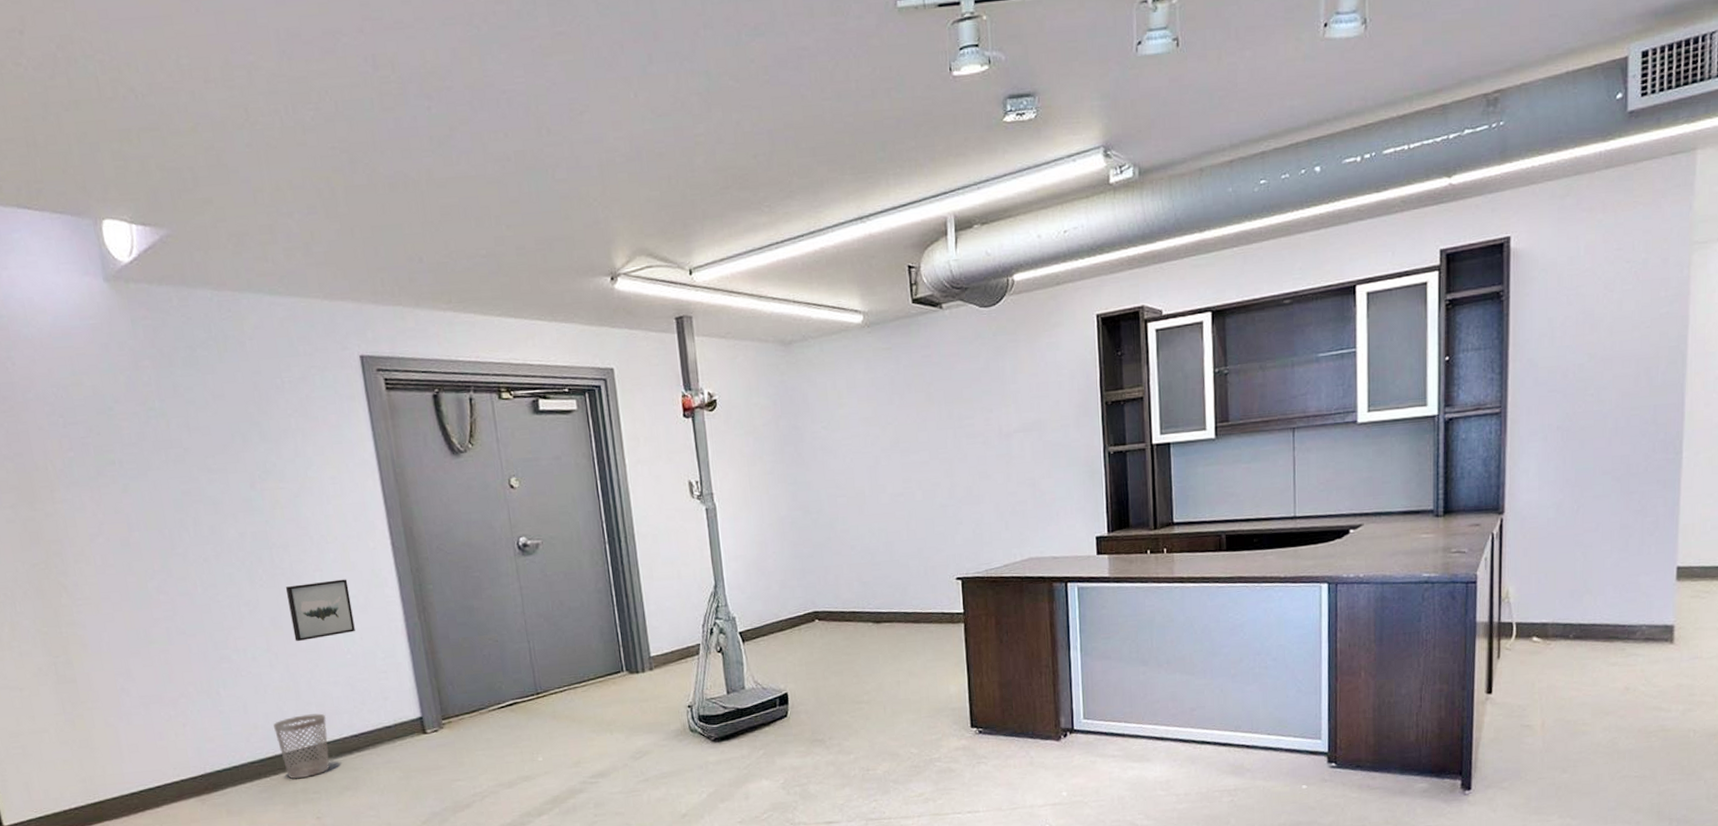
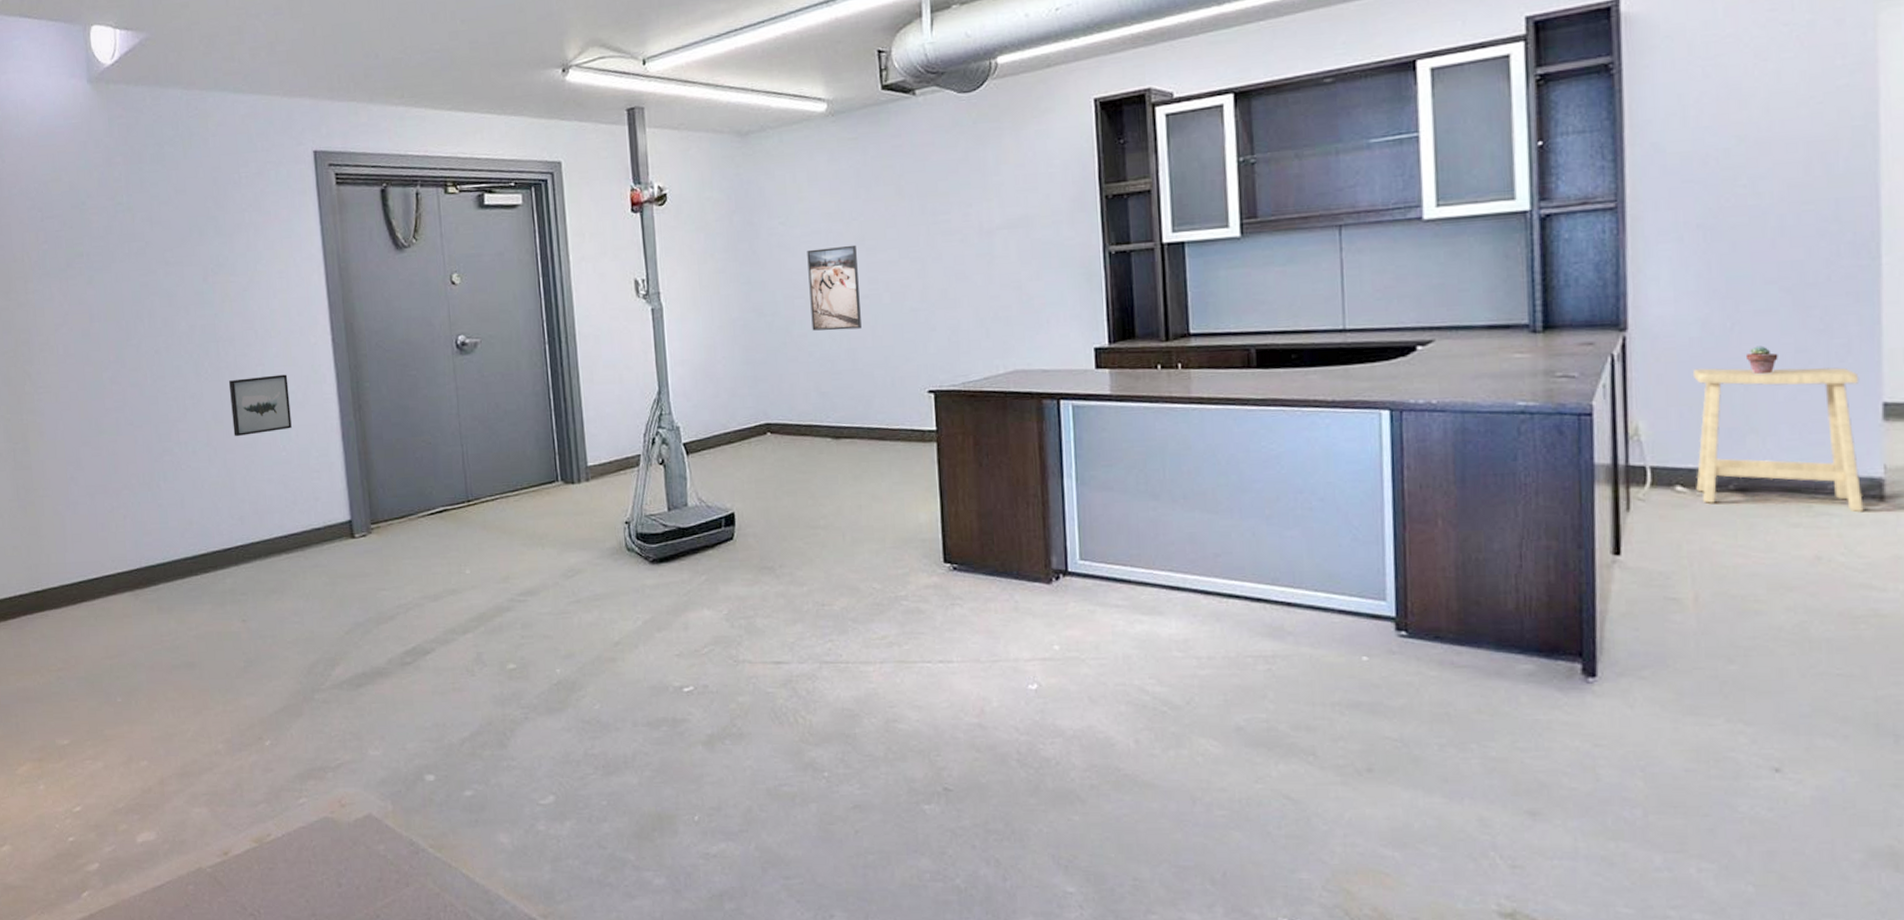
wastebasket: present [273,713,330,779] -> none [208,511,259,578]
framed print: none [847,447,898,526] -> present [807,244,862,331]
stool: none [1547,540,1662,653] -> present [1692,367,1864,513]
potted succulent: none [1586,524,1608,547] -> present [1745,345,1778,375]

